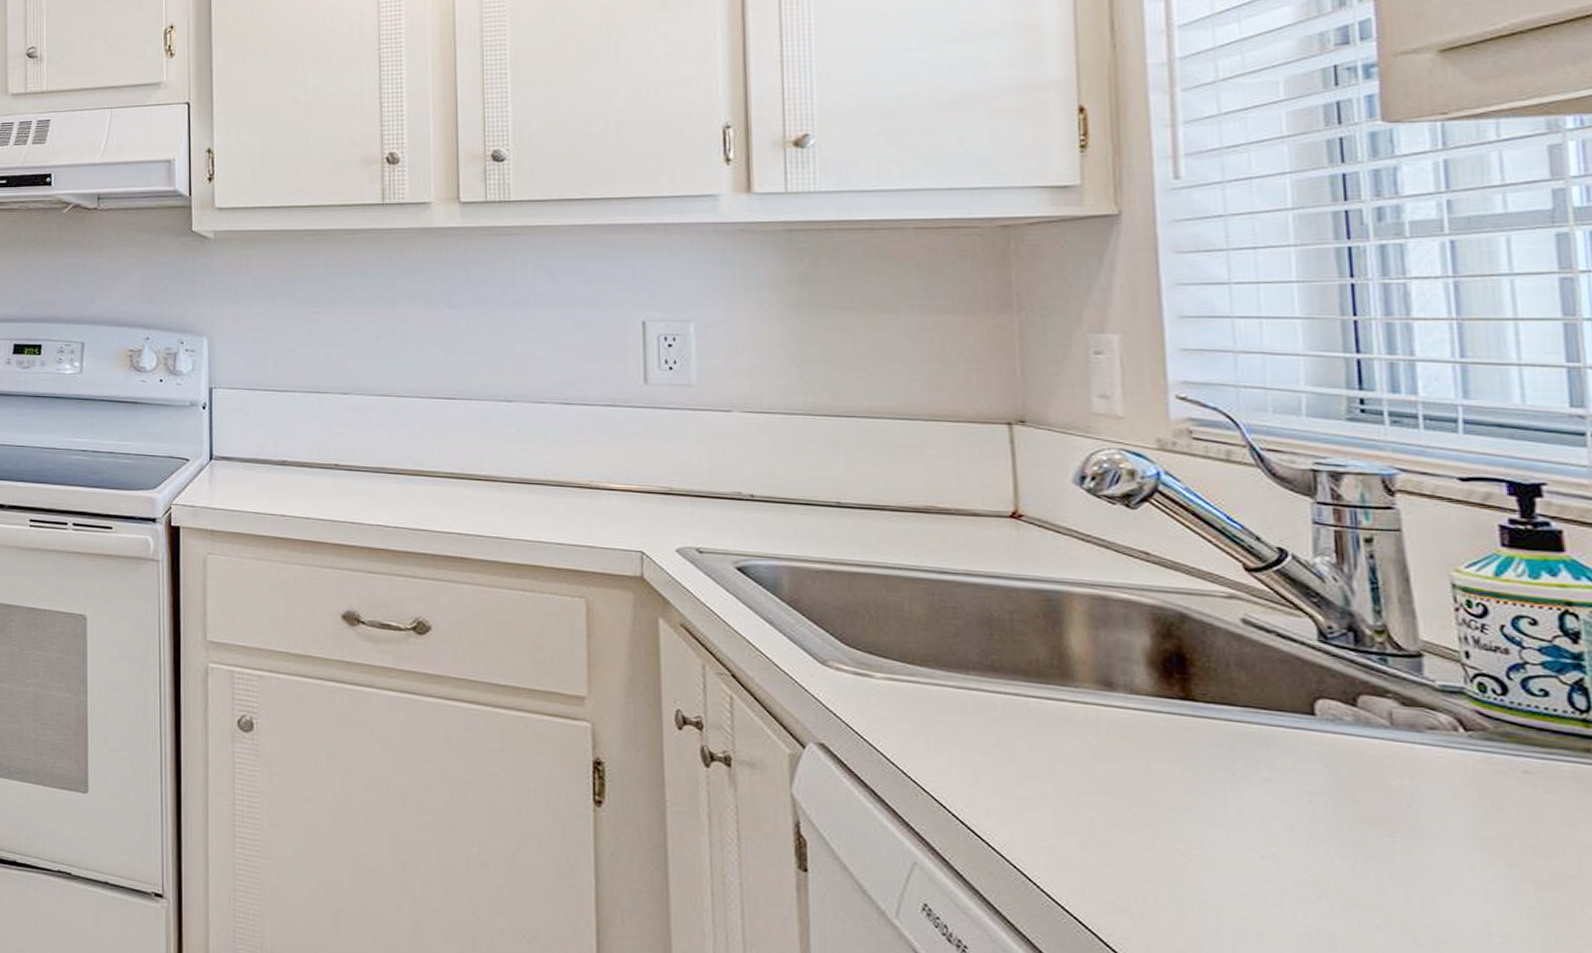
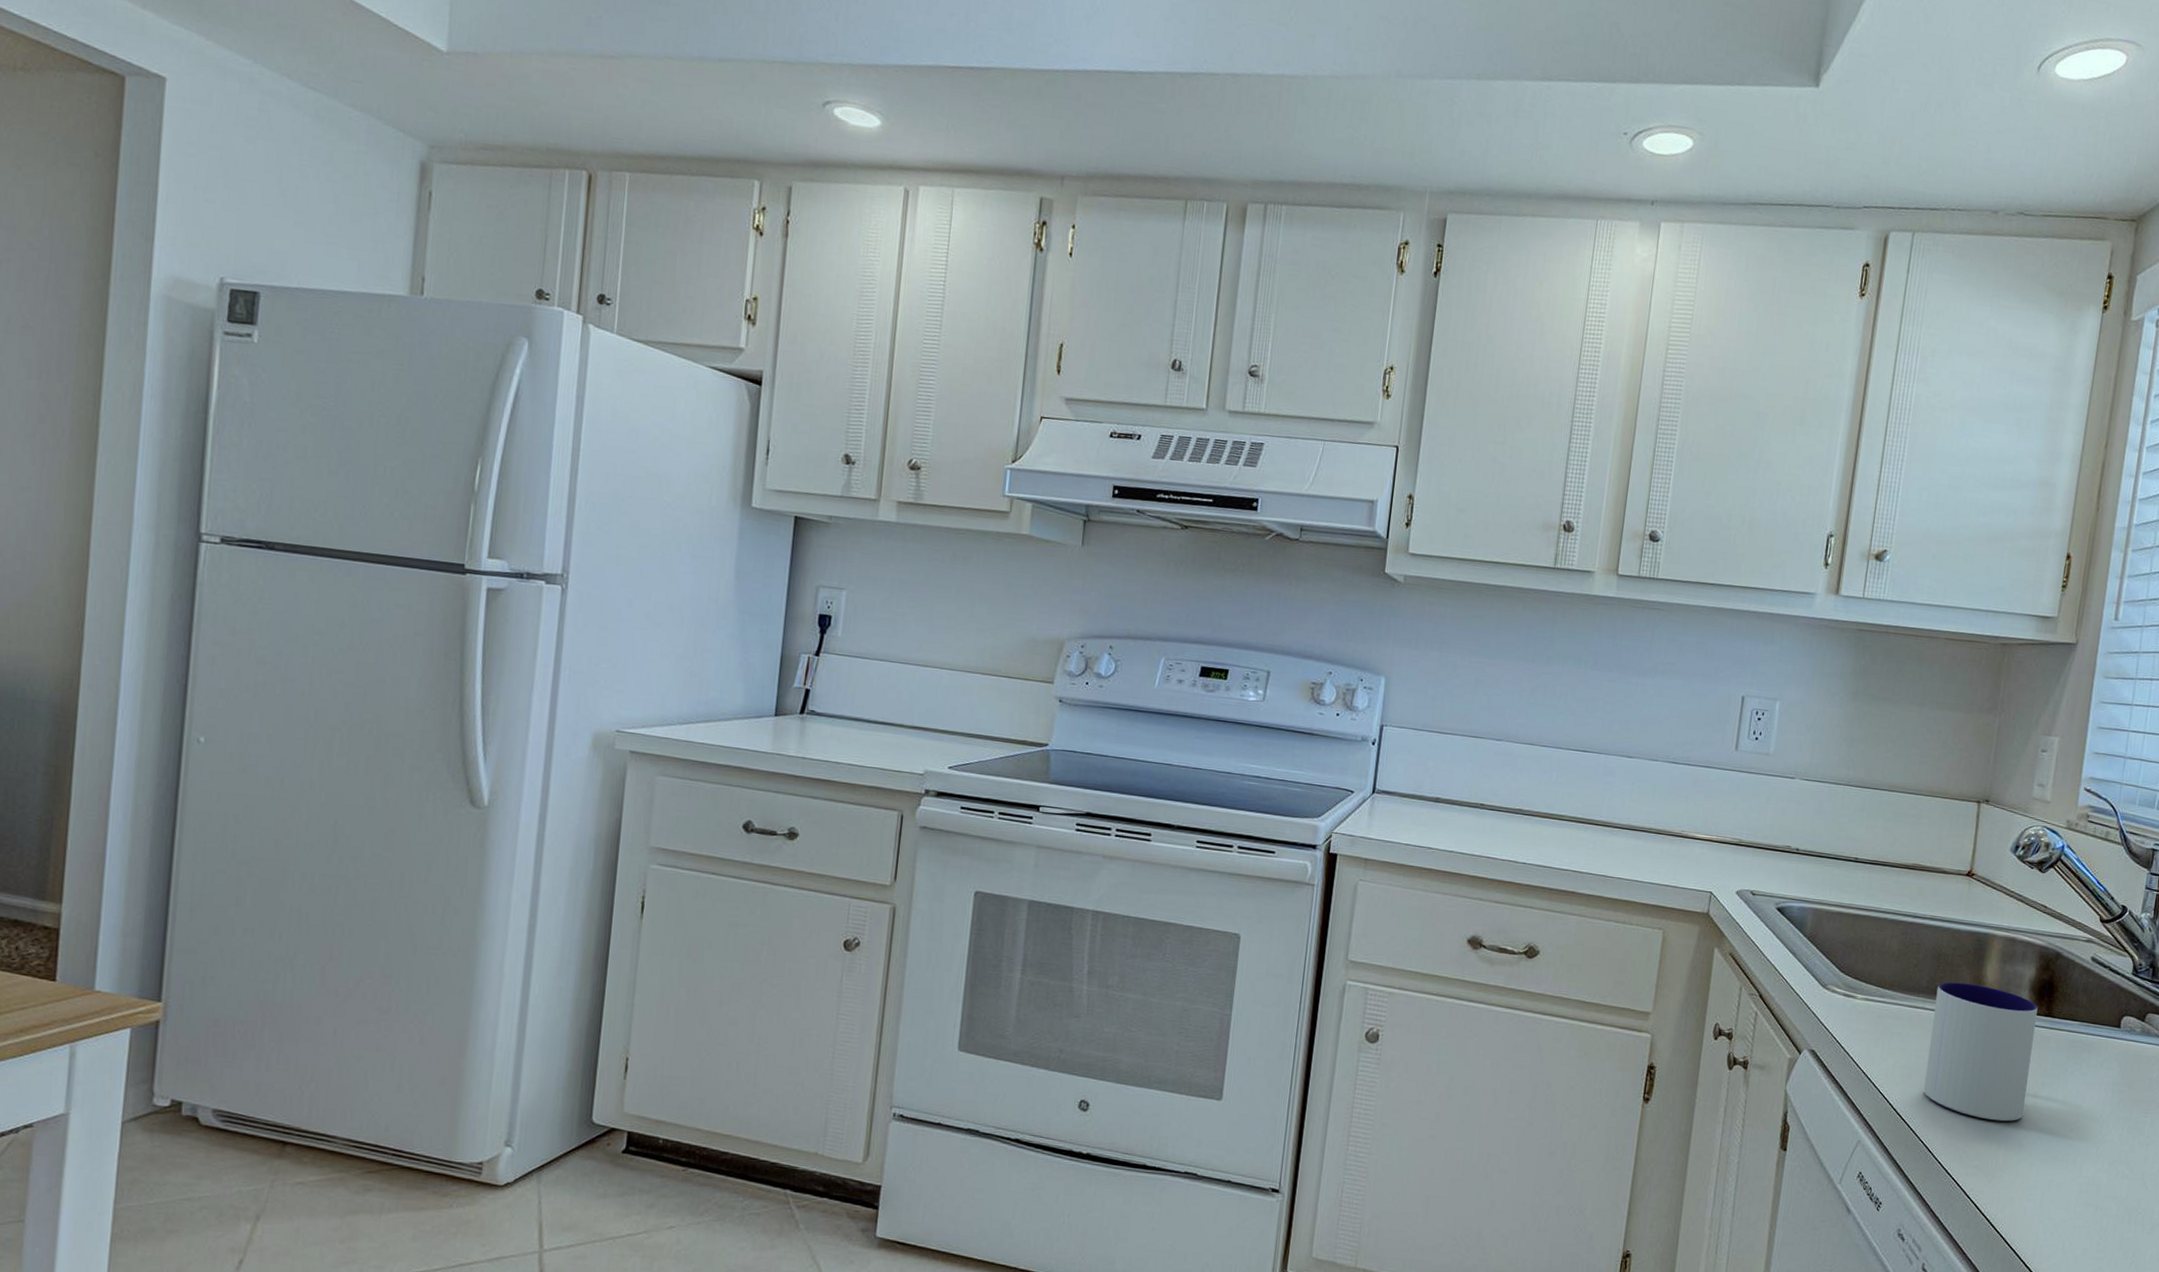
mug: none [995,655,1174,843] -> present [1923,982,2038,1122]

